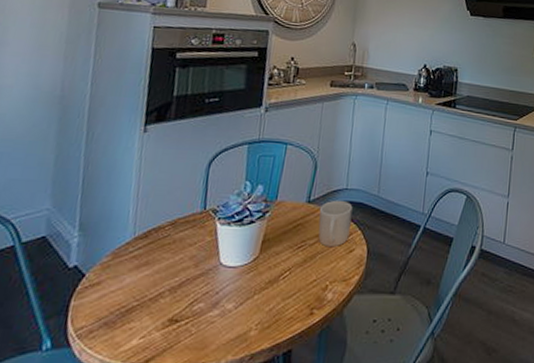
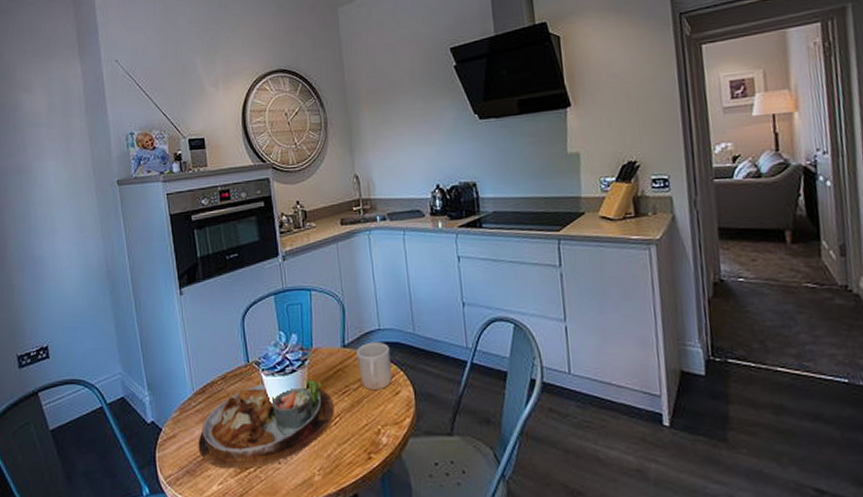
food platter: none [125,231,287,321] -> present [198,379,334,469]

